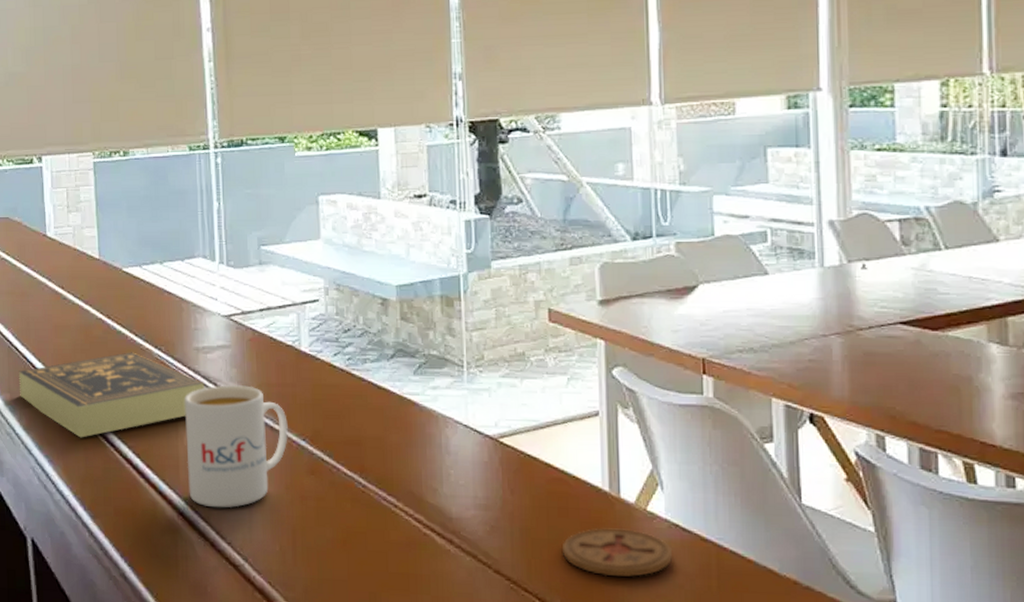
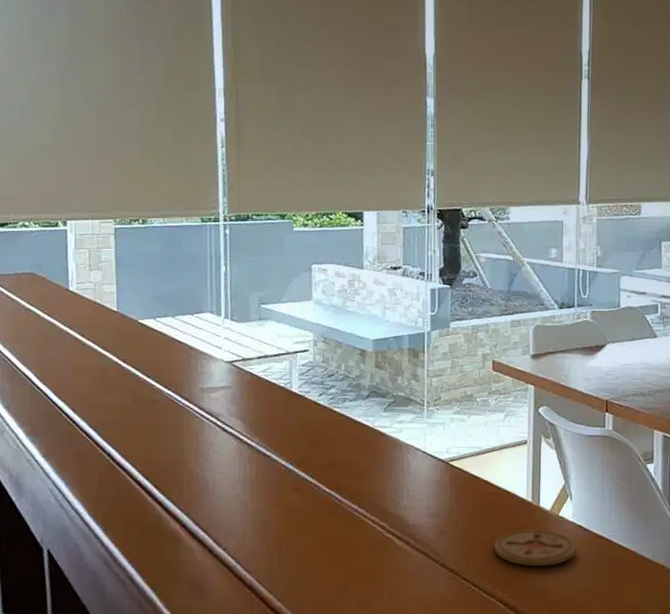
book: present [18,352,205,438] -> none [39,391,208,464]
mug: present [185,384,288,508] -> none [190,418,278,521]

